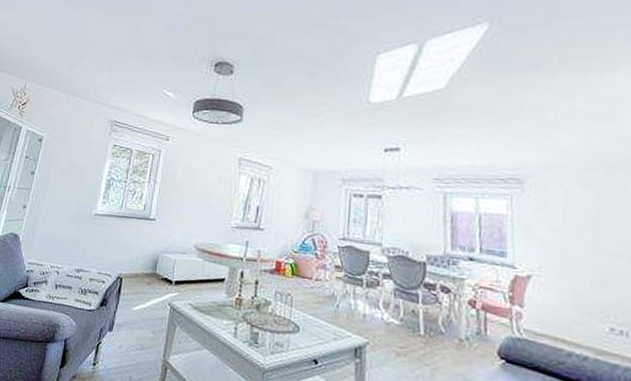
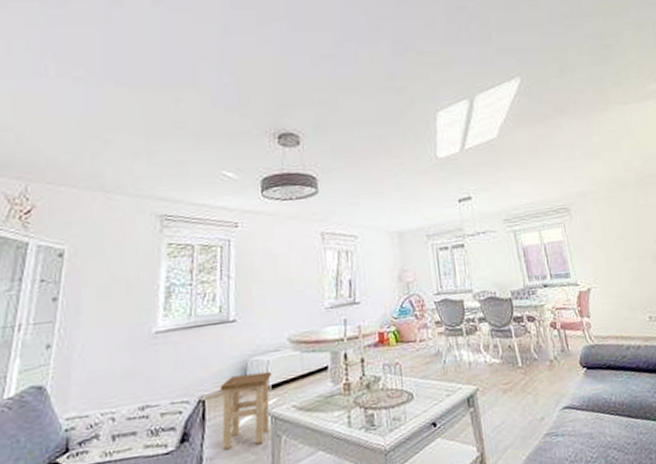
stool: none [130,265,177,327] -> present [220,371,272,450]

